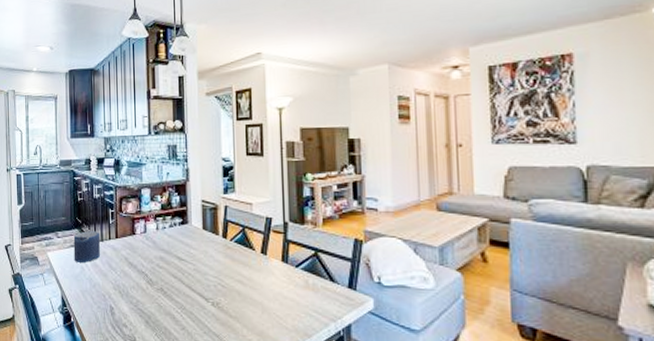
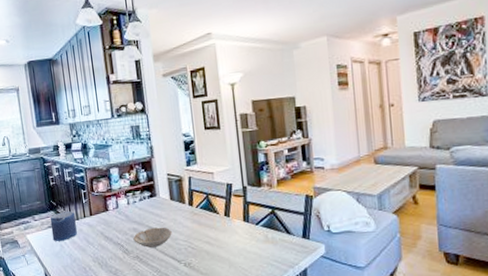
bowl: none [159,258,201,281] -> present [133,227,172,248]

